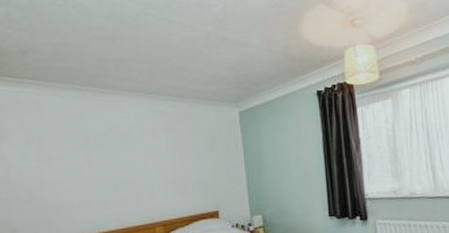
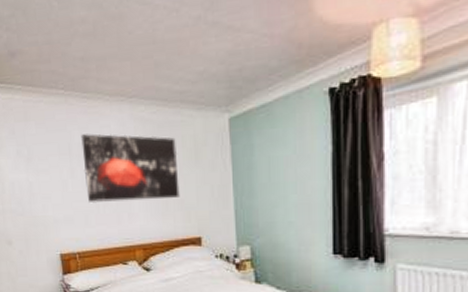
wall art: none [99,124,198,187] -> present [81,134,180,204]

